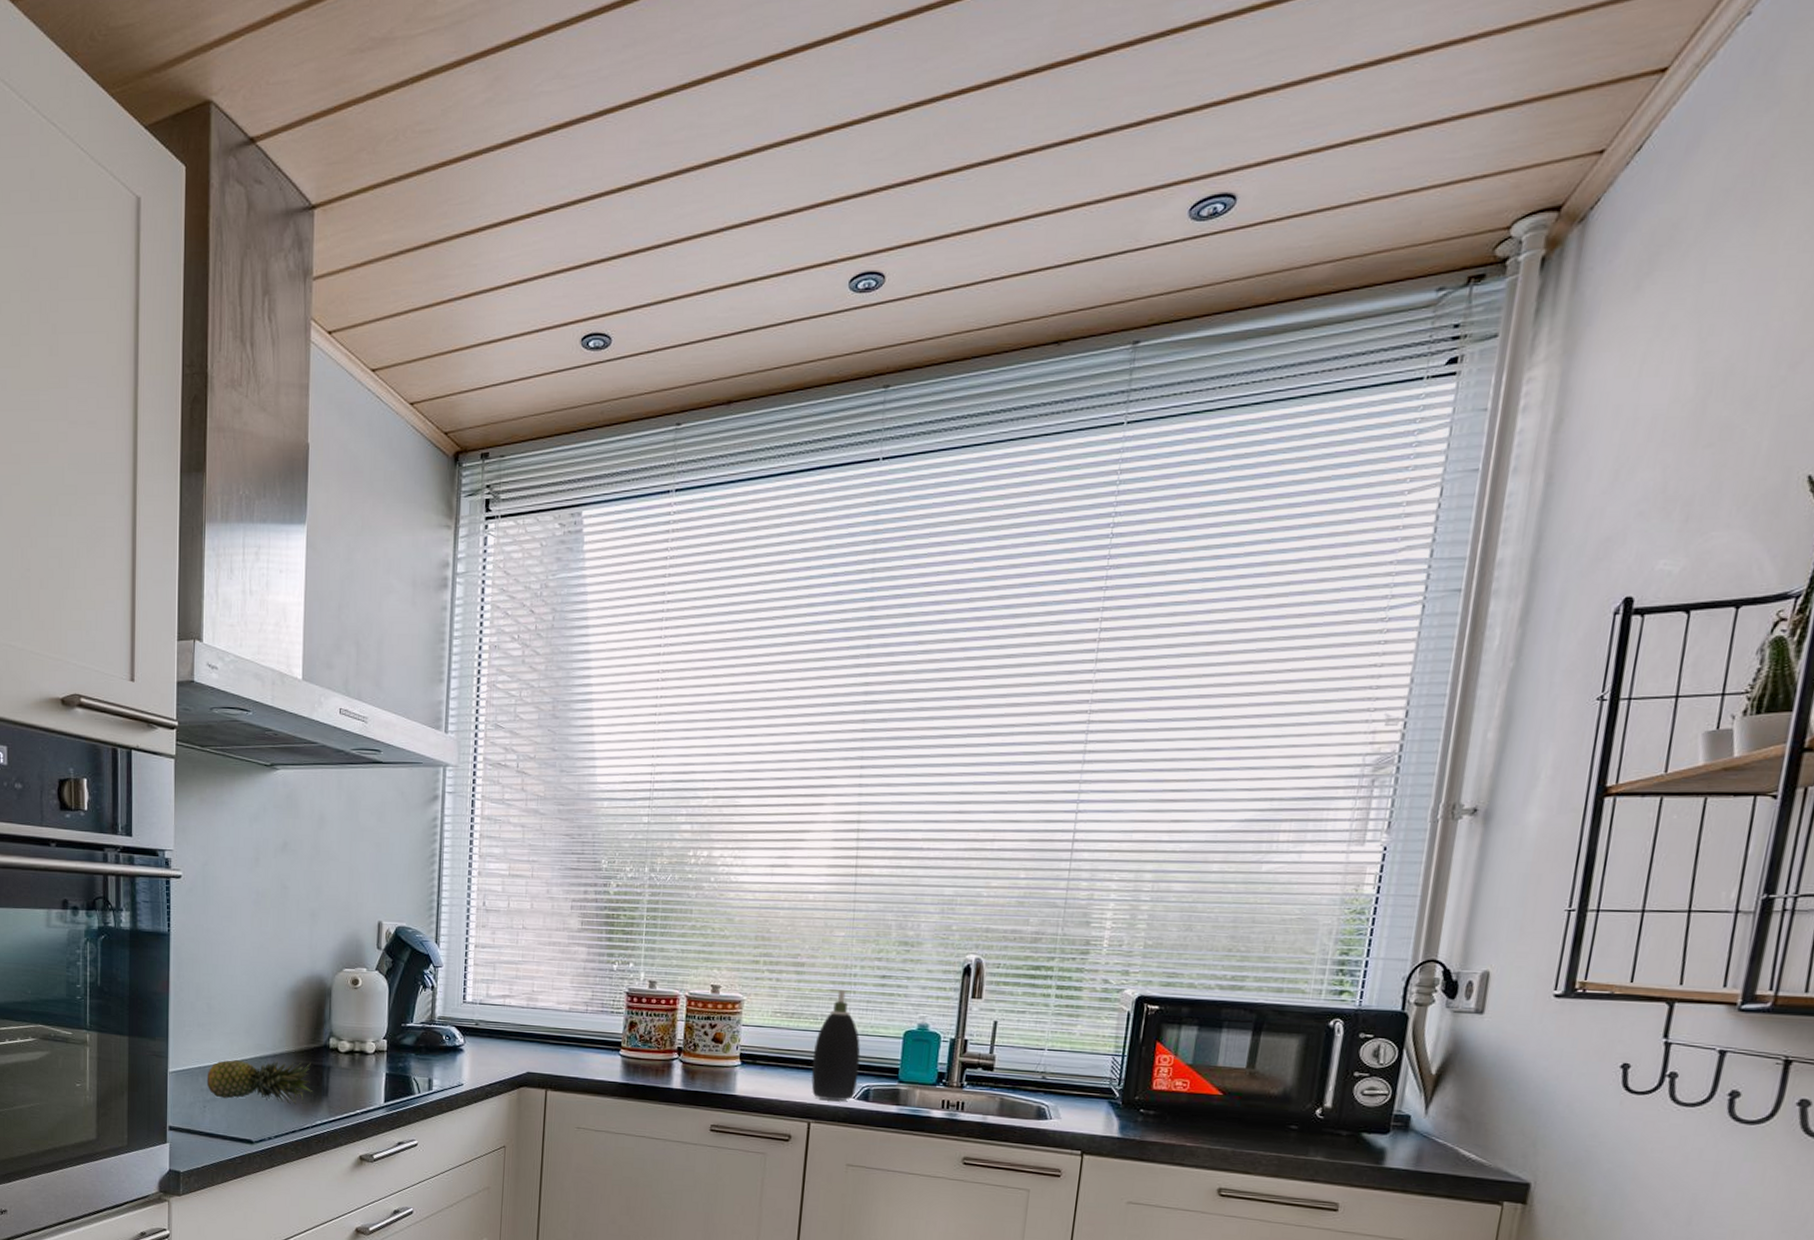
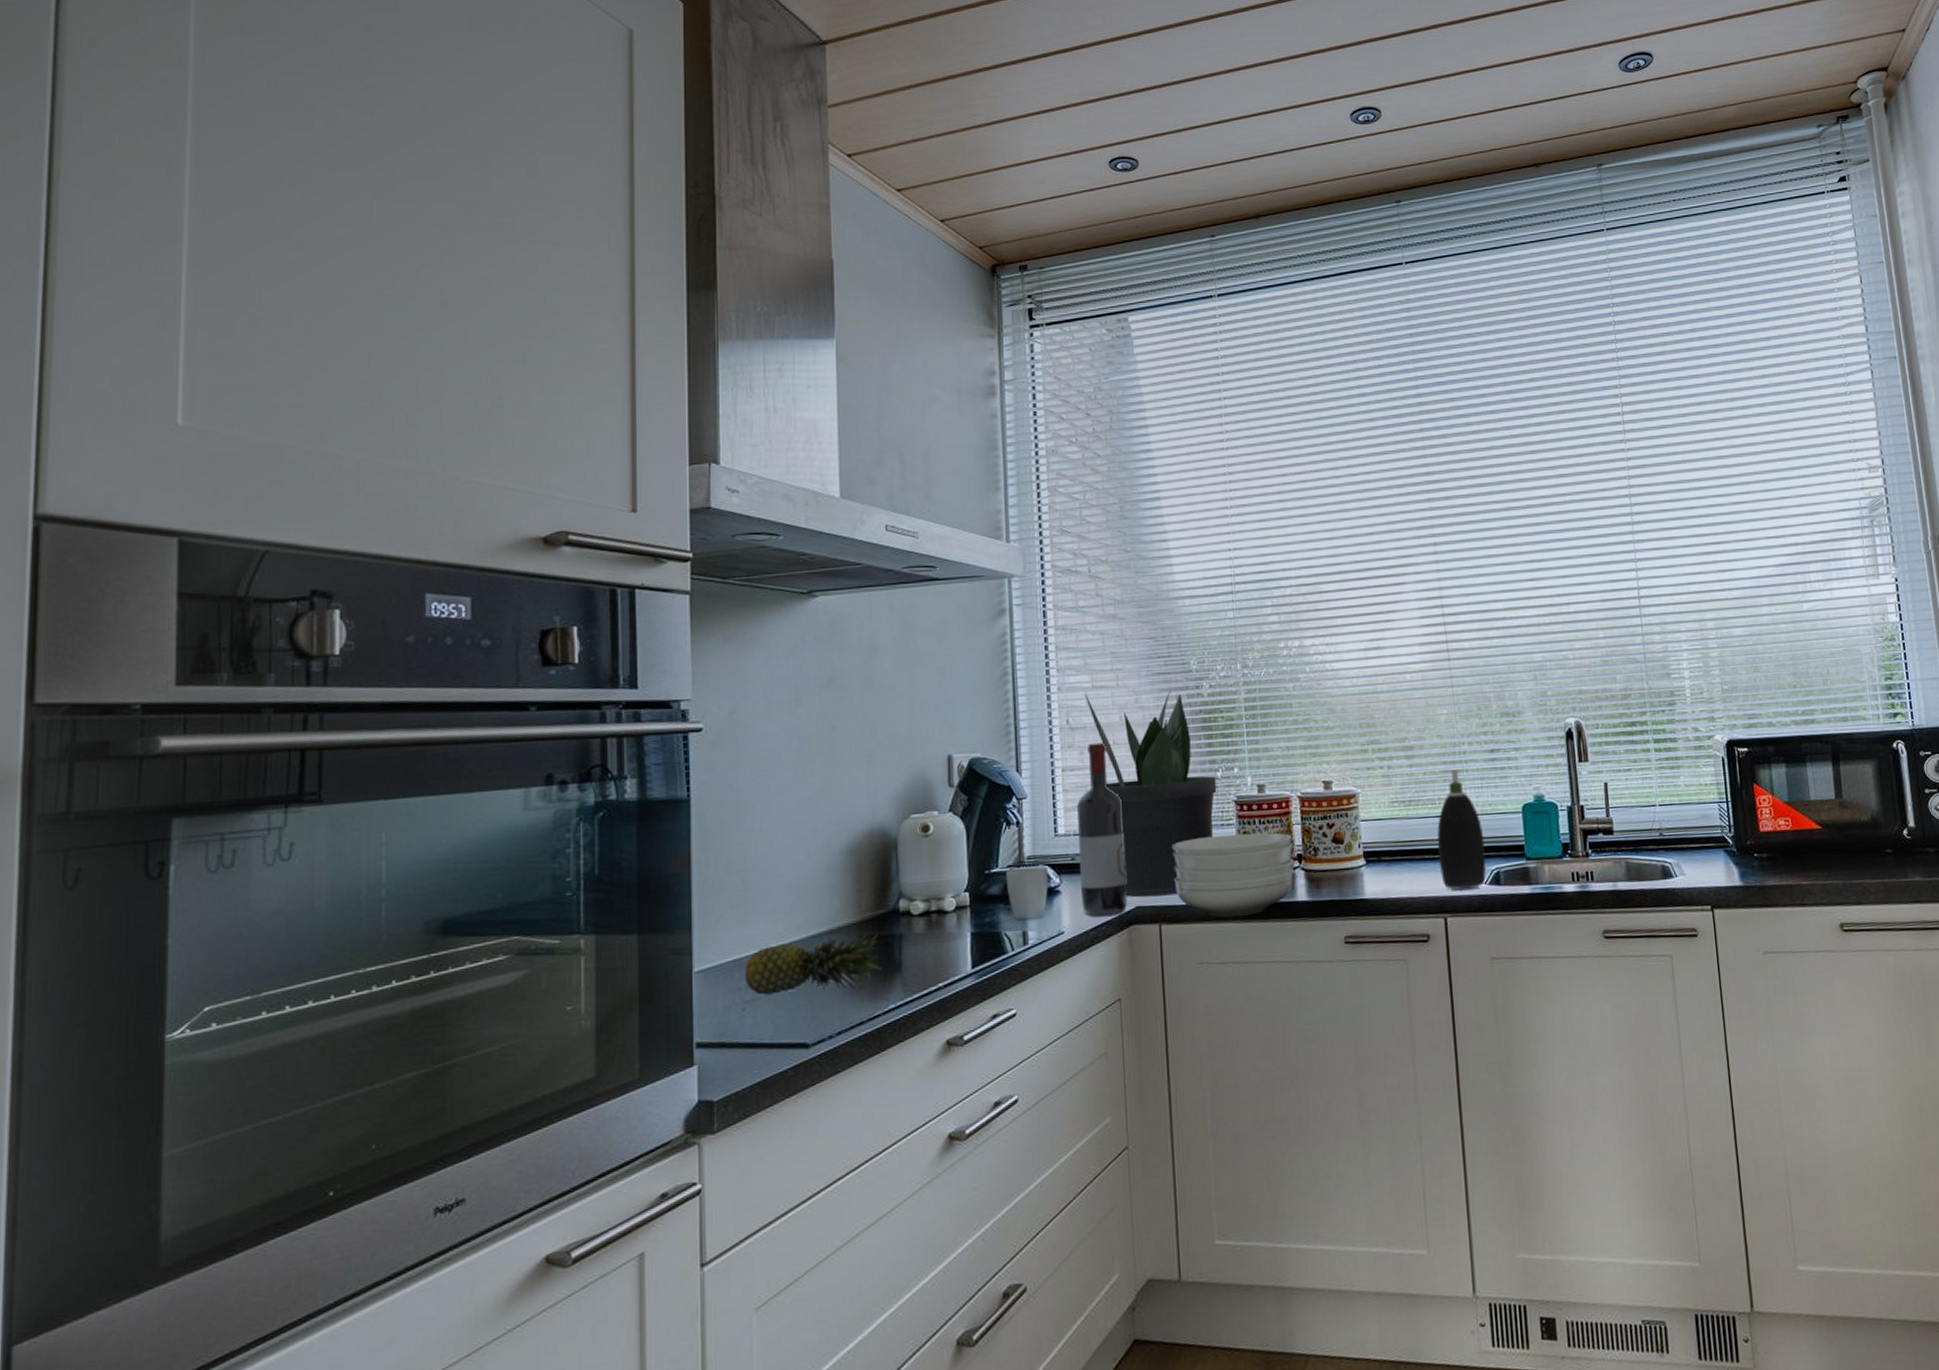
mug: none [418,1025,455,1071] -> present [1005,866,1049,922]
wine bottle: none [480,925,526,1078] -> present [1076,742,1128,918]
planter: none [502,880,612,1067] -> present [1085,690,1217,897]
bowl: none [563,1020,675,1094] -> present [1171,832,1295,917]

